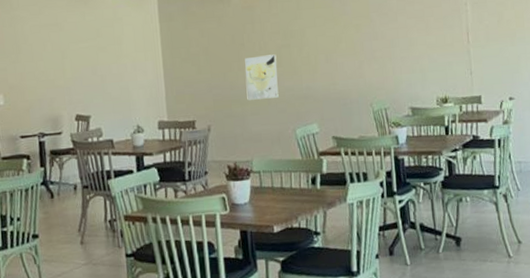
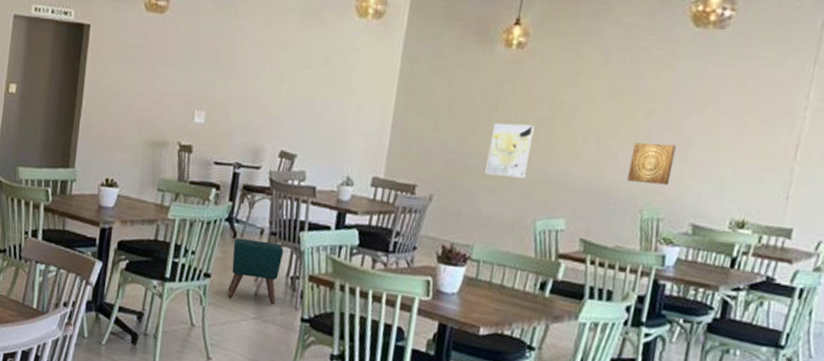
ottoman: none [52,194,101,252] -> present [227,237,284,305]
wall art: none [353,49,386,84] -> present [627,142,677,185]

